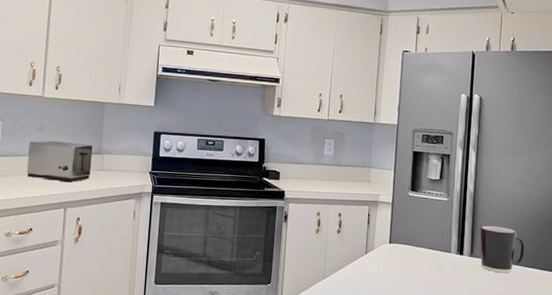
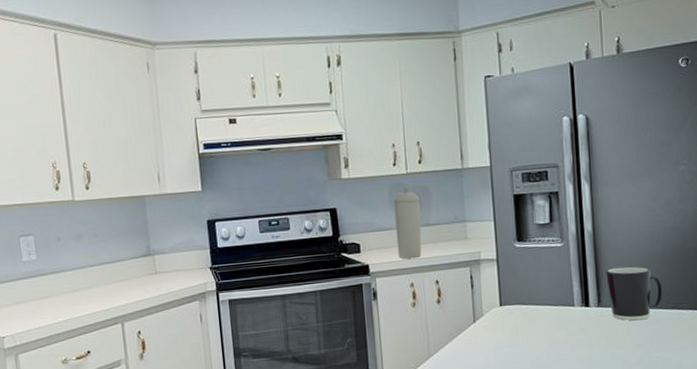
toaster: present [26,140,93,183] -> none [68,246,144,295]
canister: none [310,130,336,192] -> present [393,186,422,260]

